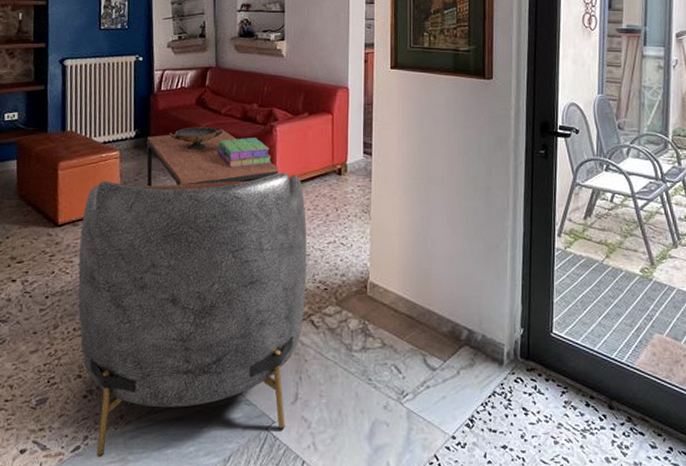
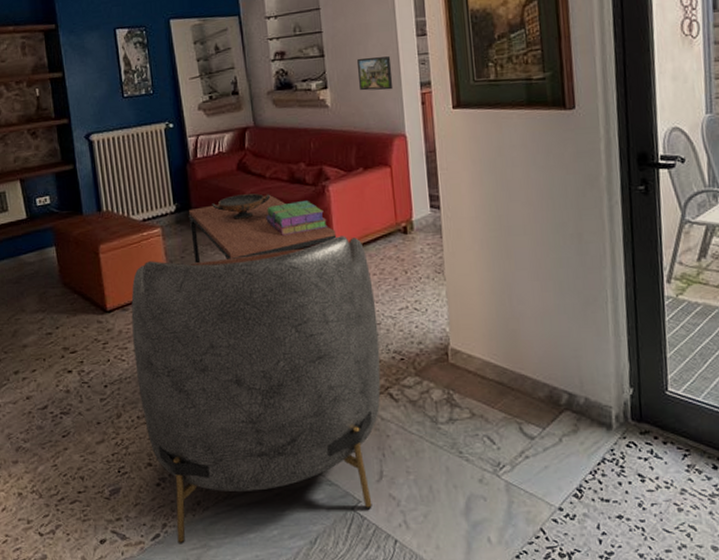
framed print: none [312,17,342,47] -> present [356,56,394,91]

